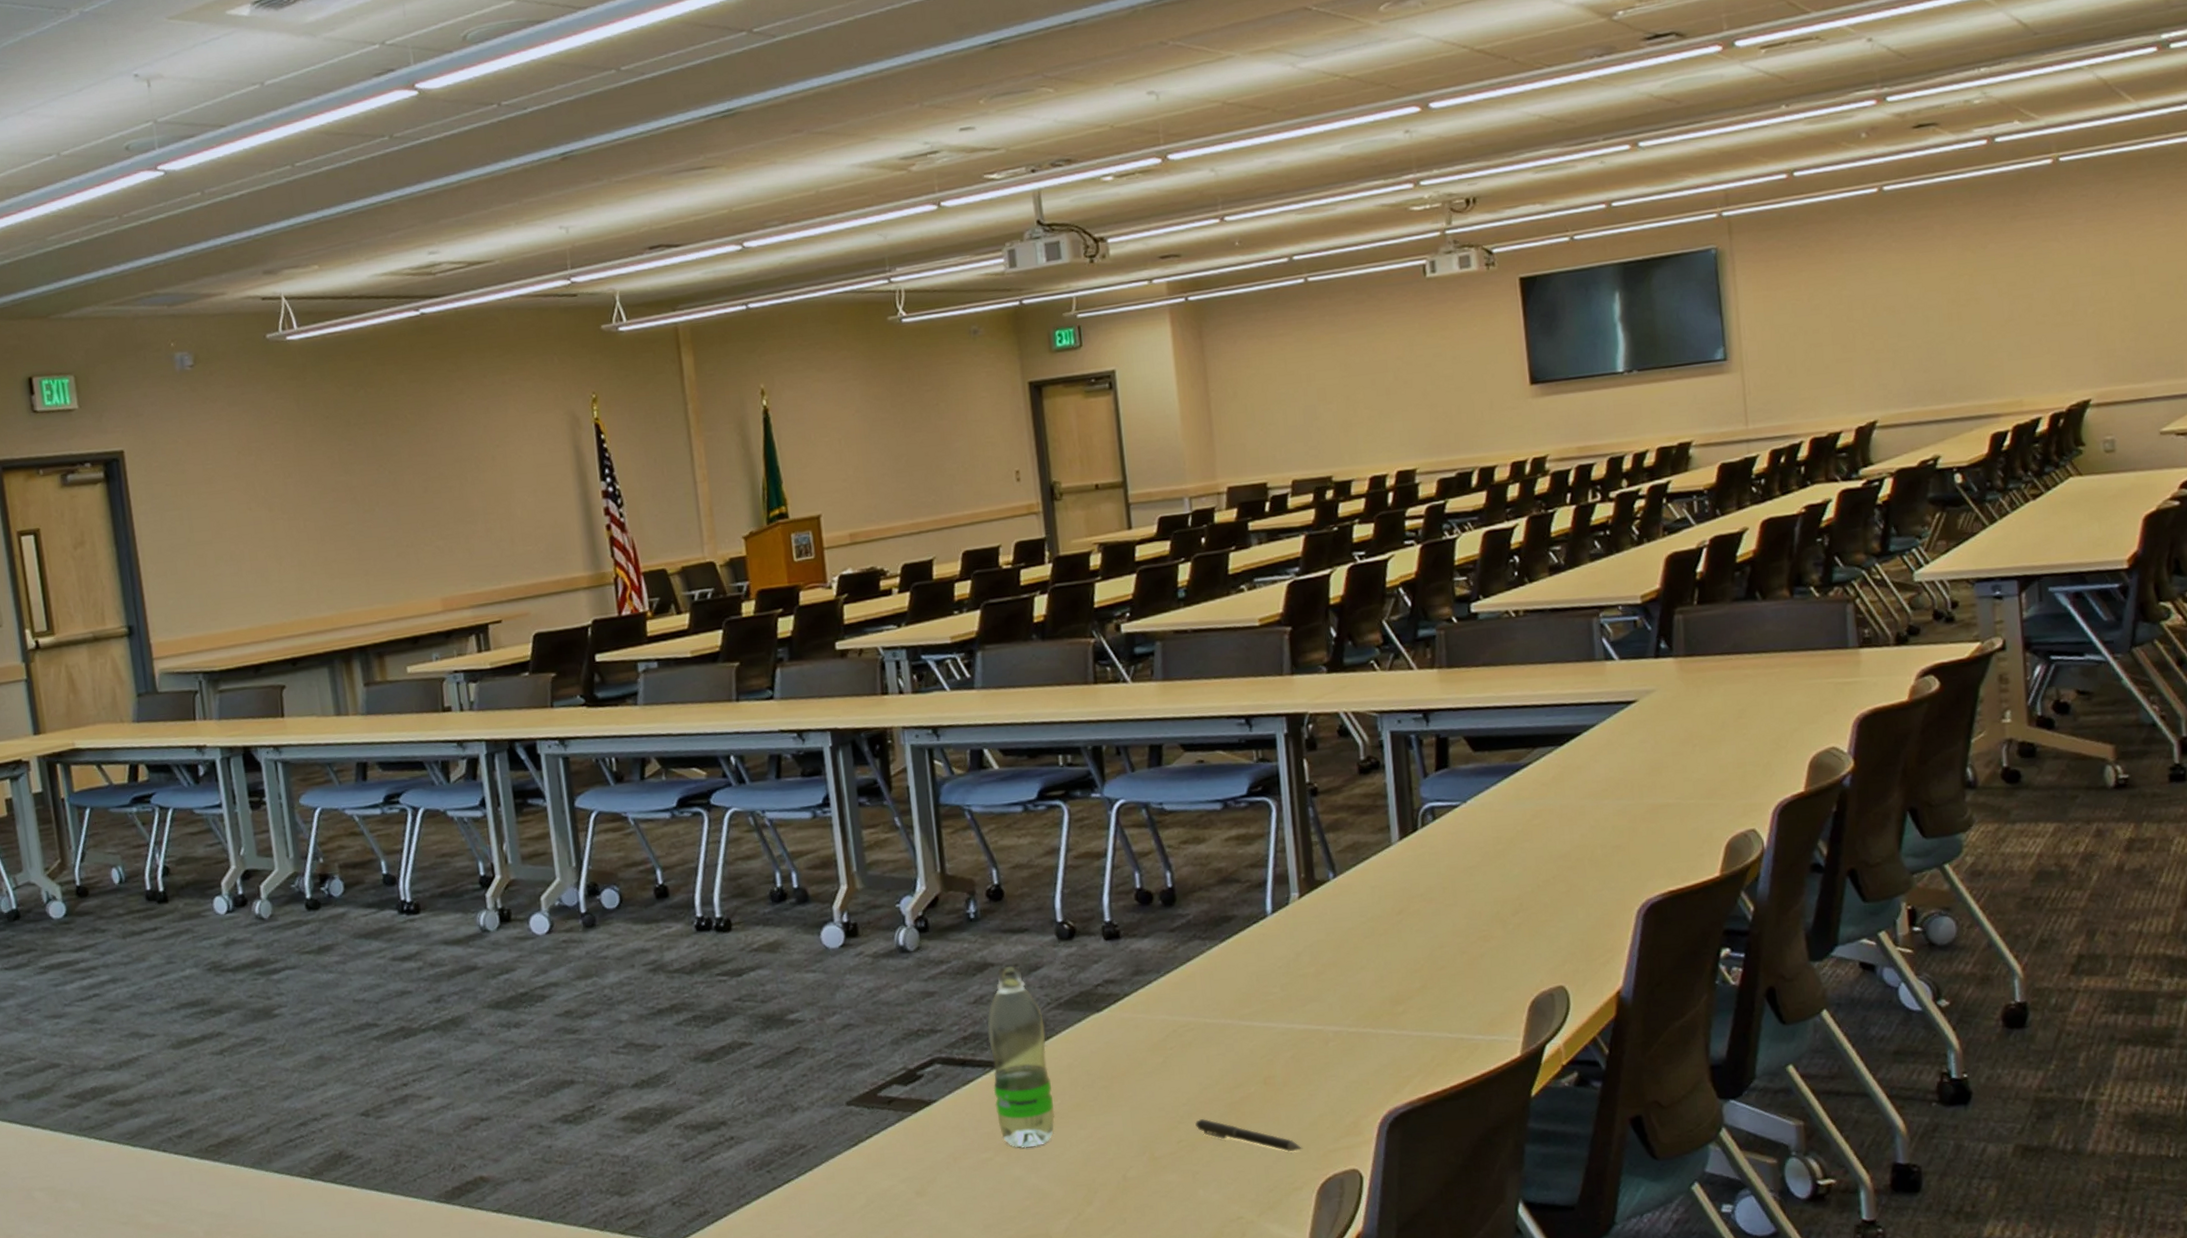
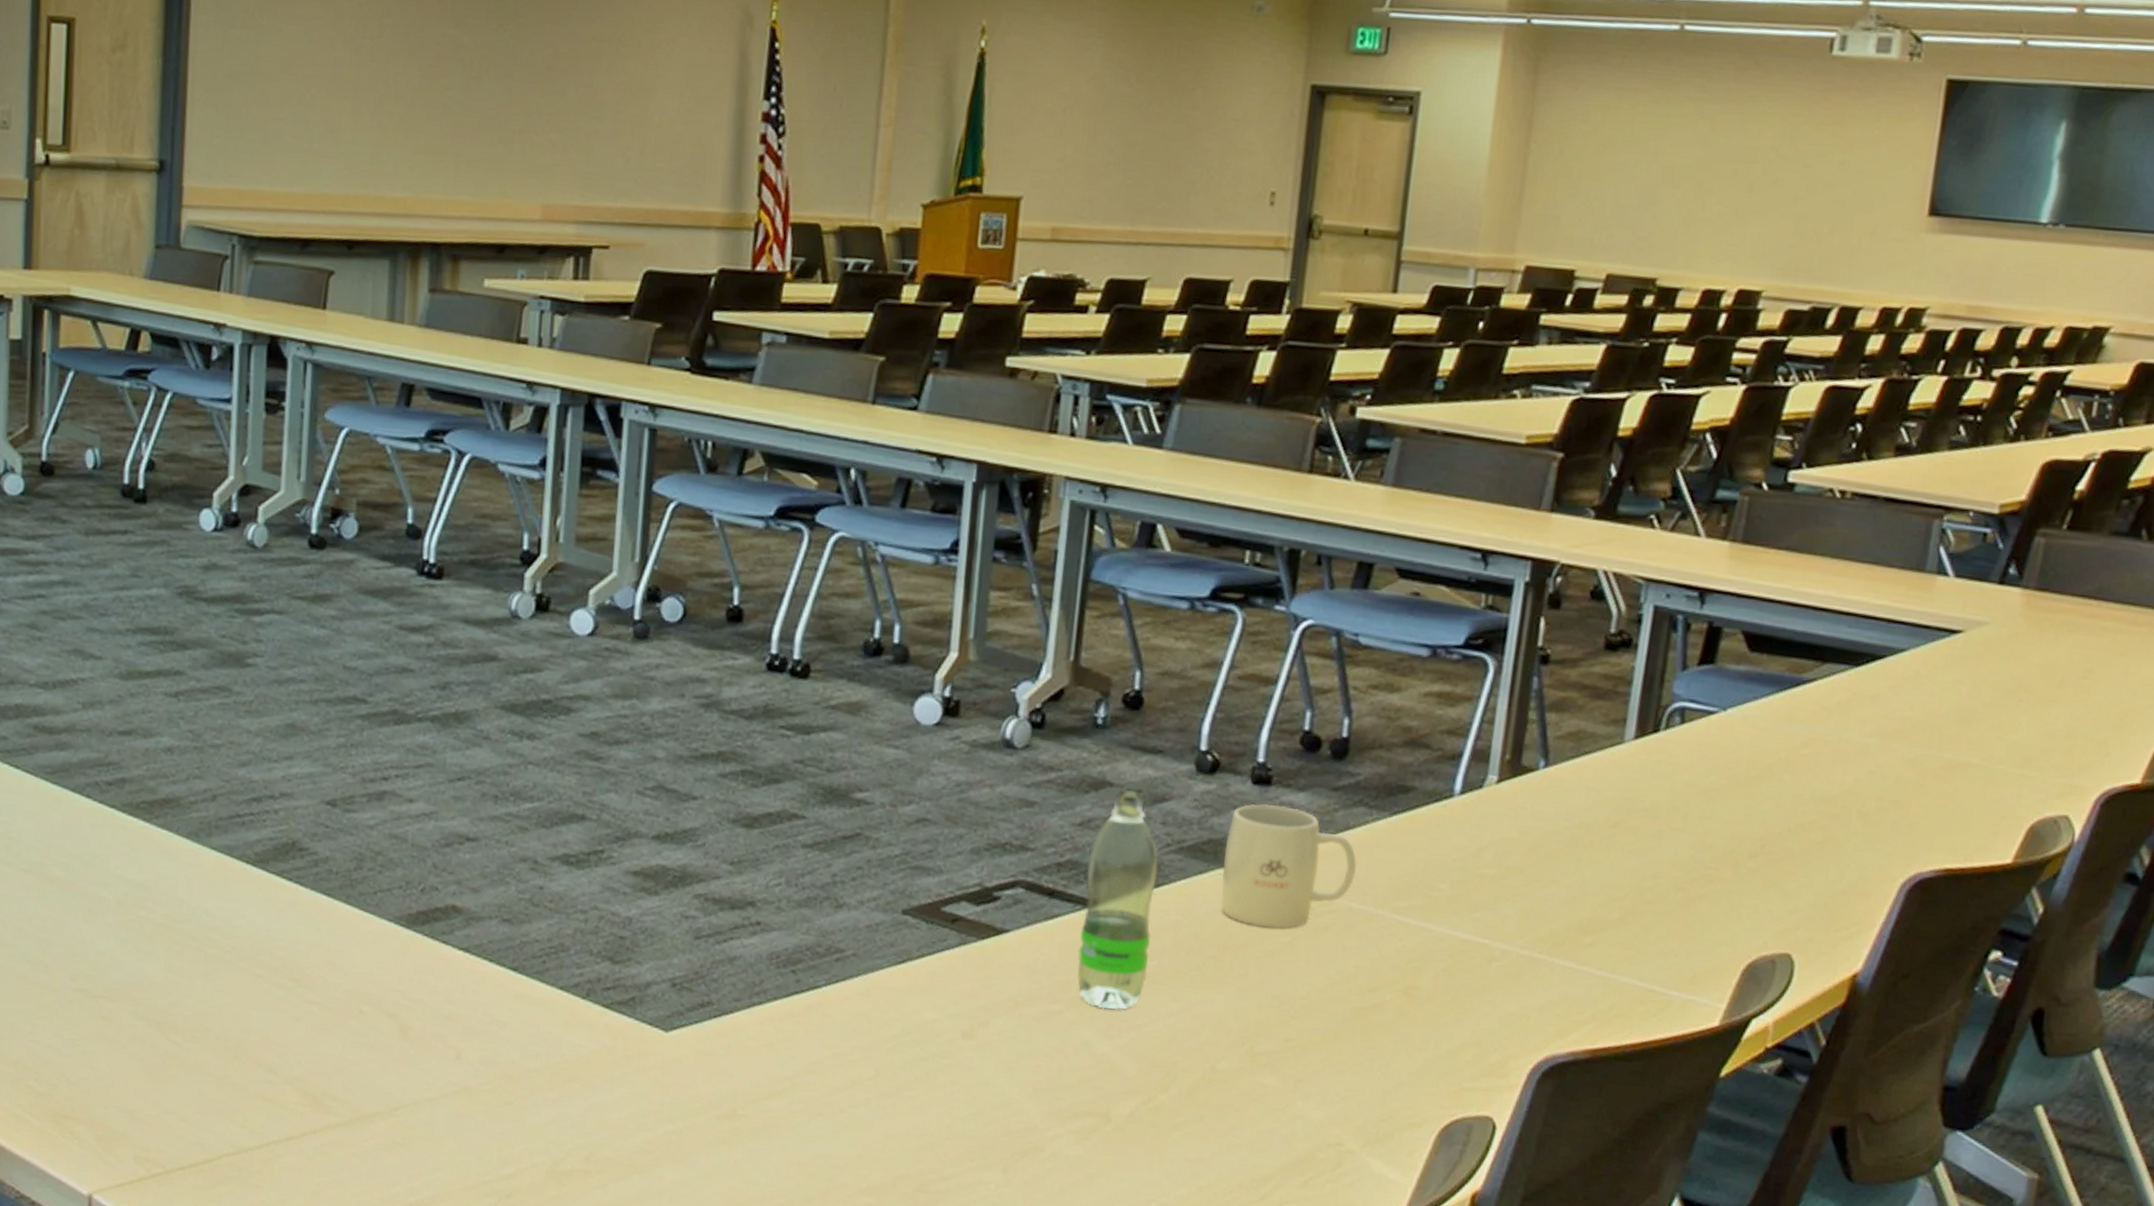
mug: none [1093,952,1204,1054] -> present [1220,804,1357,928]
pen: present [1195,1119,1303,1152] -> none [1311,1019,1433,1081]

